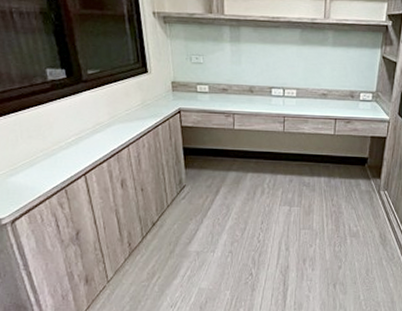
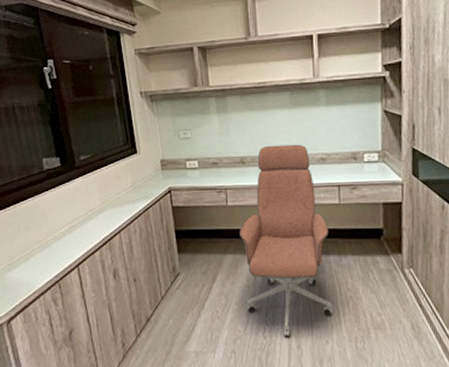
office chair: none [243,77,323,241] -> present [239,144,333,337]

